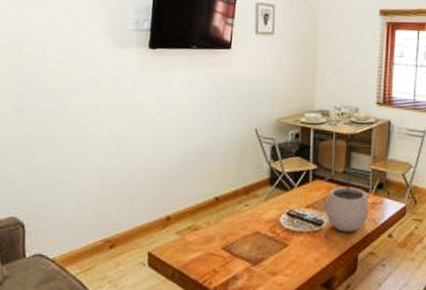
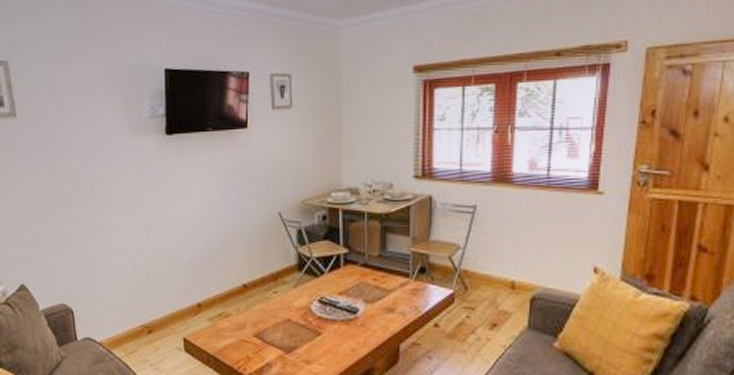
plant pot: present [326,176,369,233] -> none [361,260,410,321]

